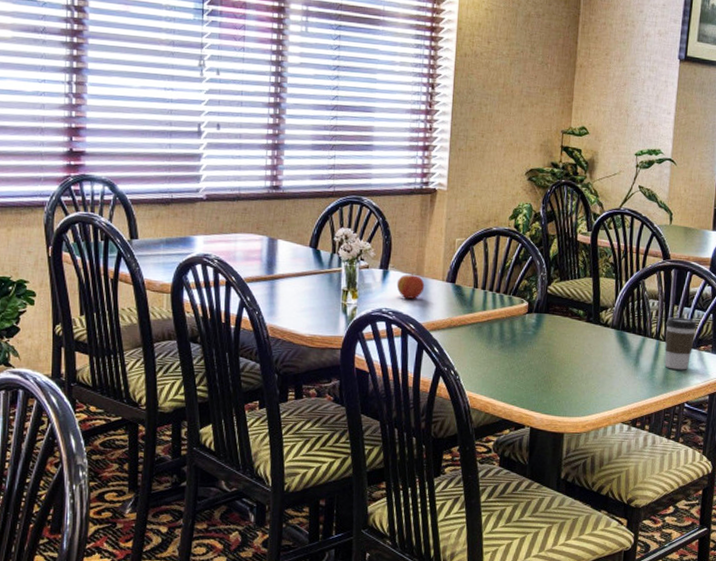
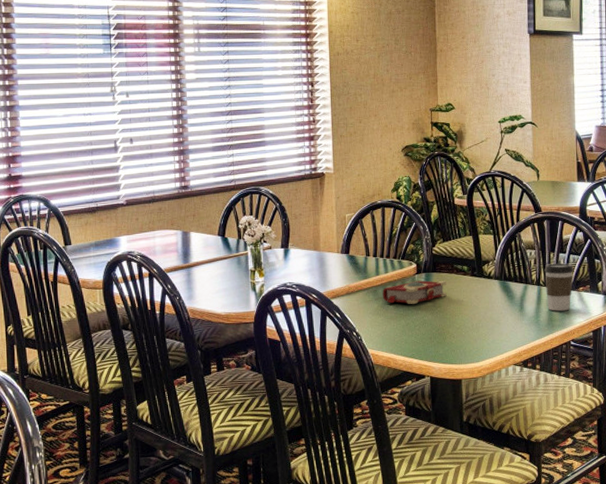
apple: present [396,272,425,299] -> none [297,247,322,272]
book: none [487,321,559,346] -> present [382,280,447,304]

